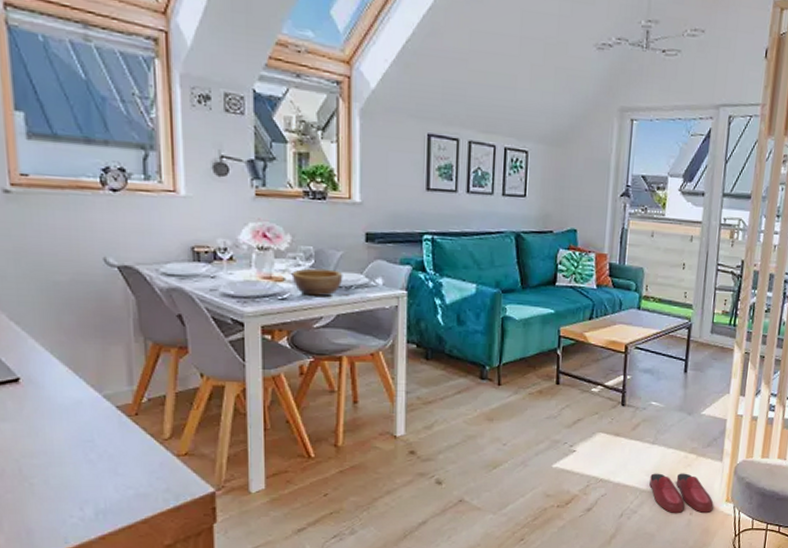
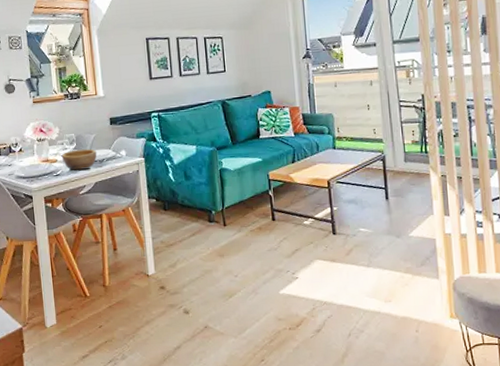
slippers: present [649,473,714,513] -> none [371,292,439,331]

